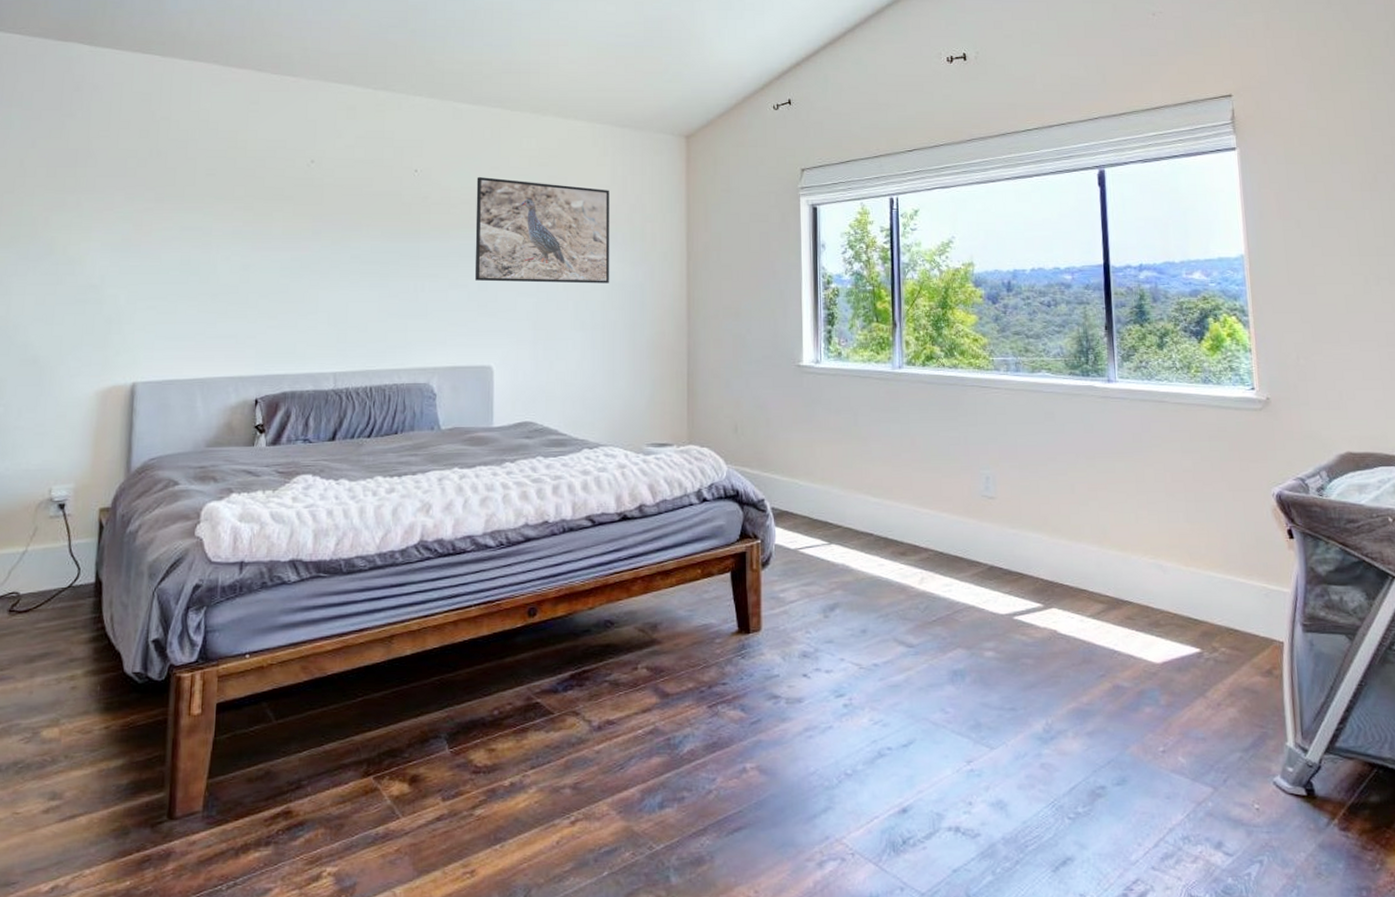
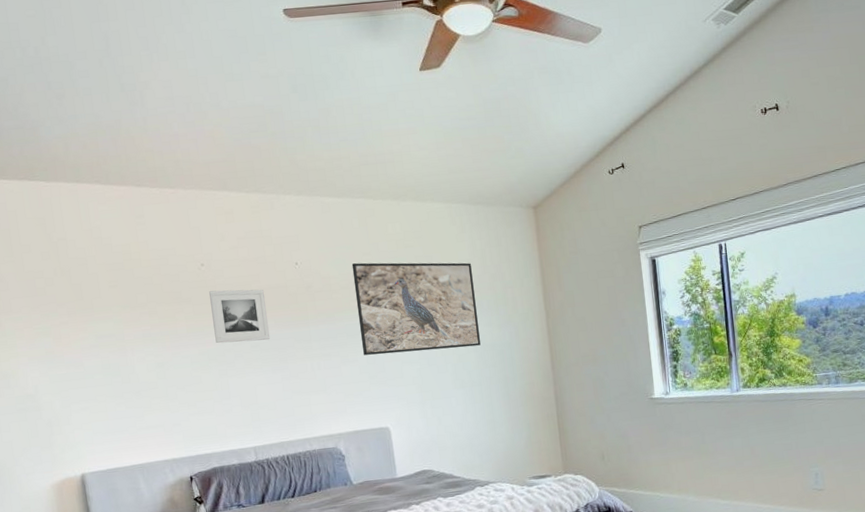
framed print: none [312,191,375,252] -> present [209,289,271,344]

